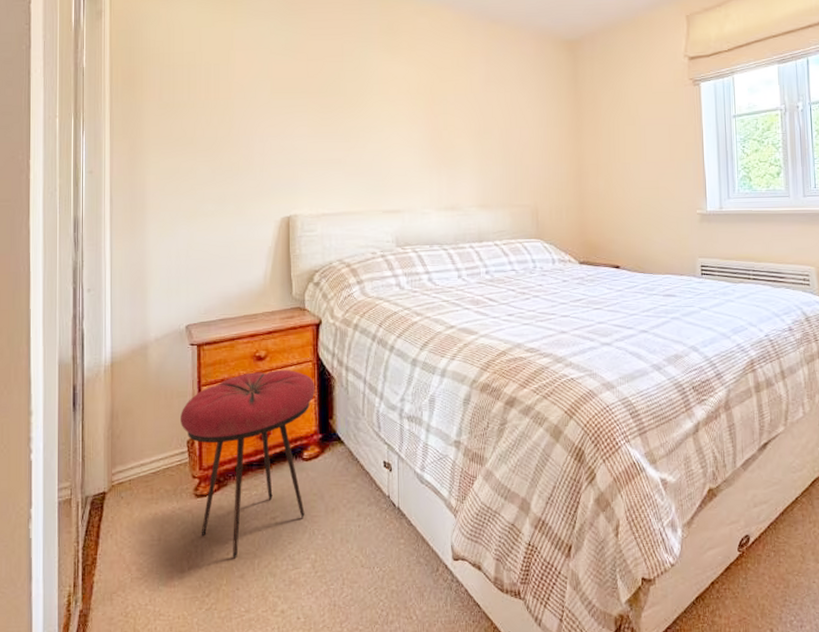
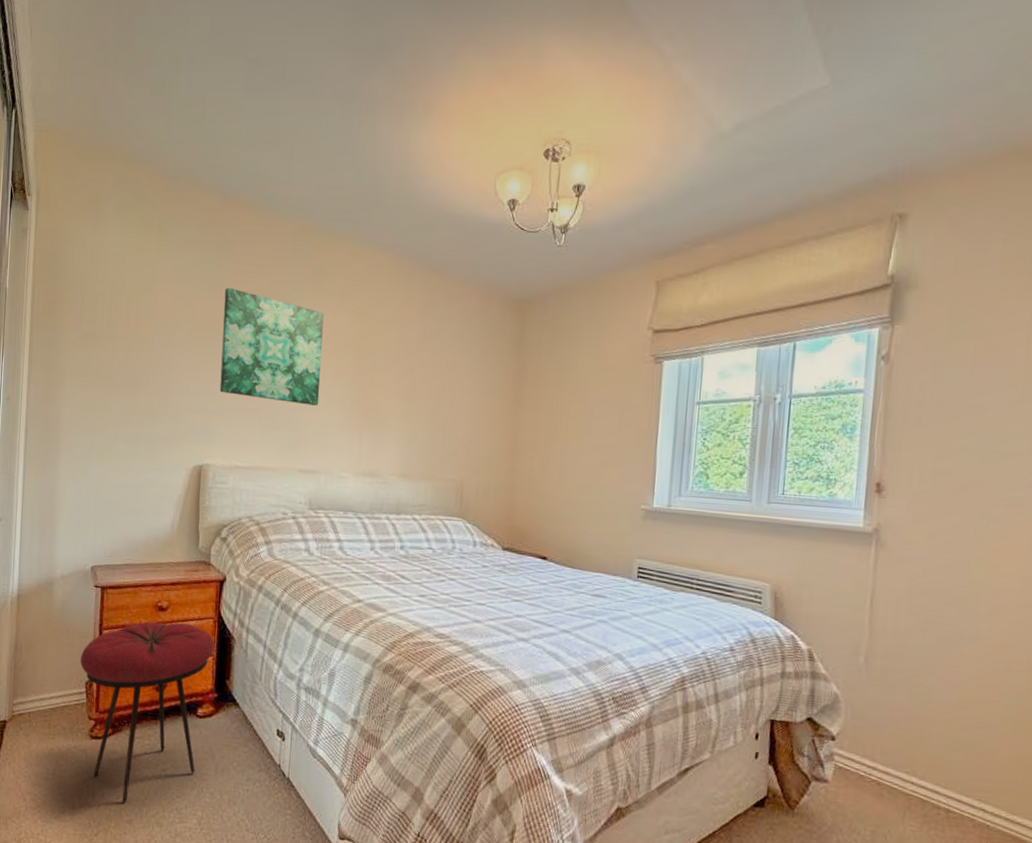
wall art: none [300,50,397,151] -> present [219,287,324,406]

